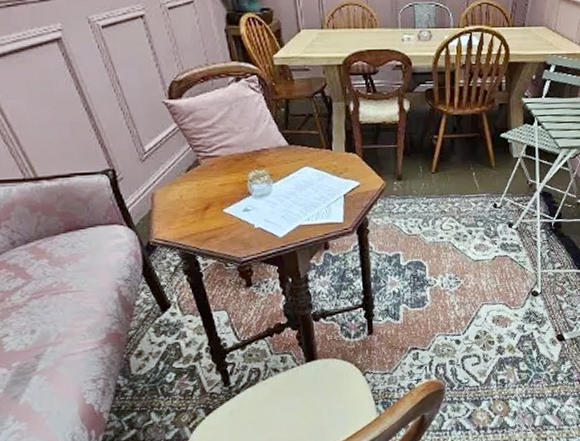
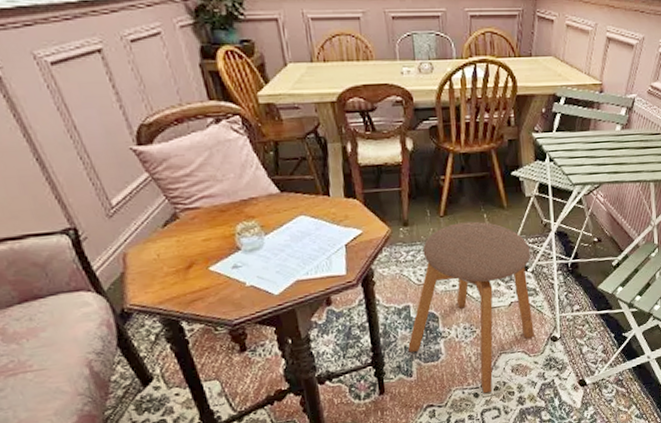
stool: none [396,179,516,341] -> present [408,221,534,394]

